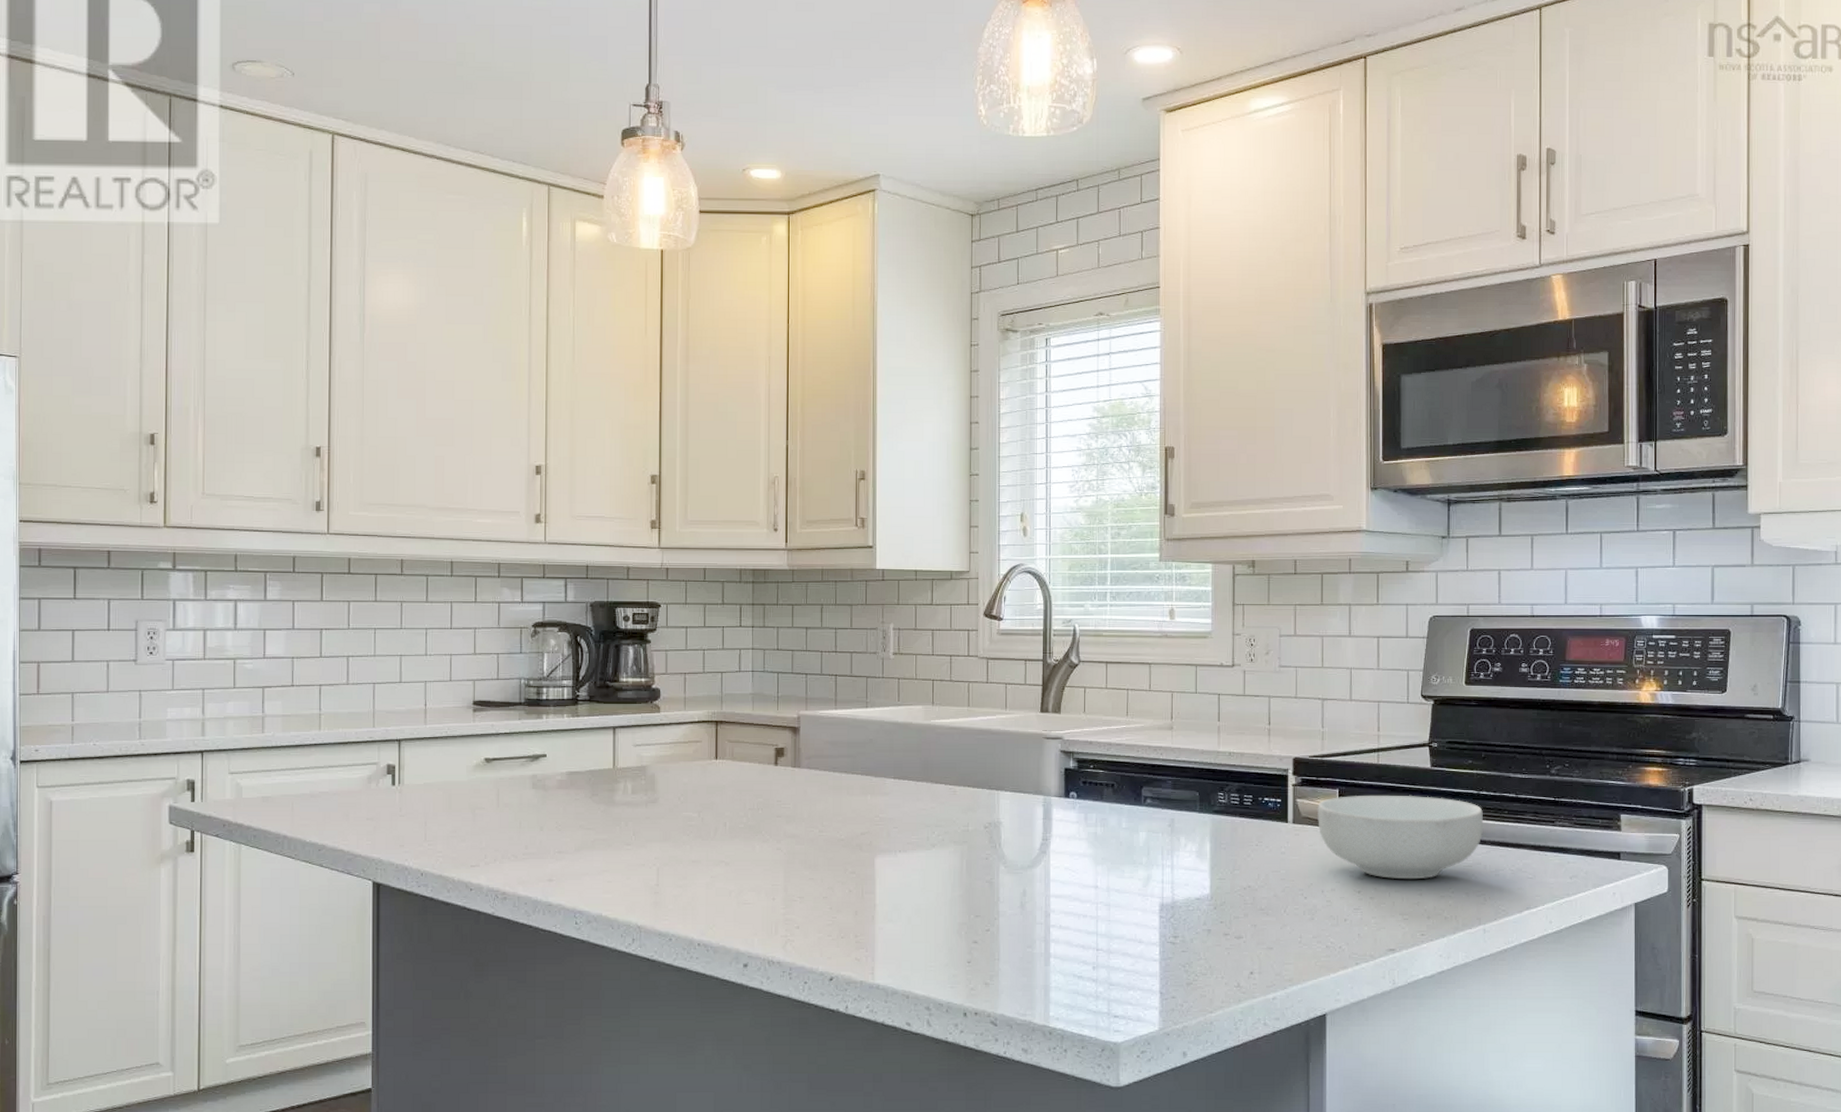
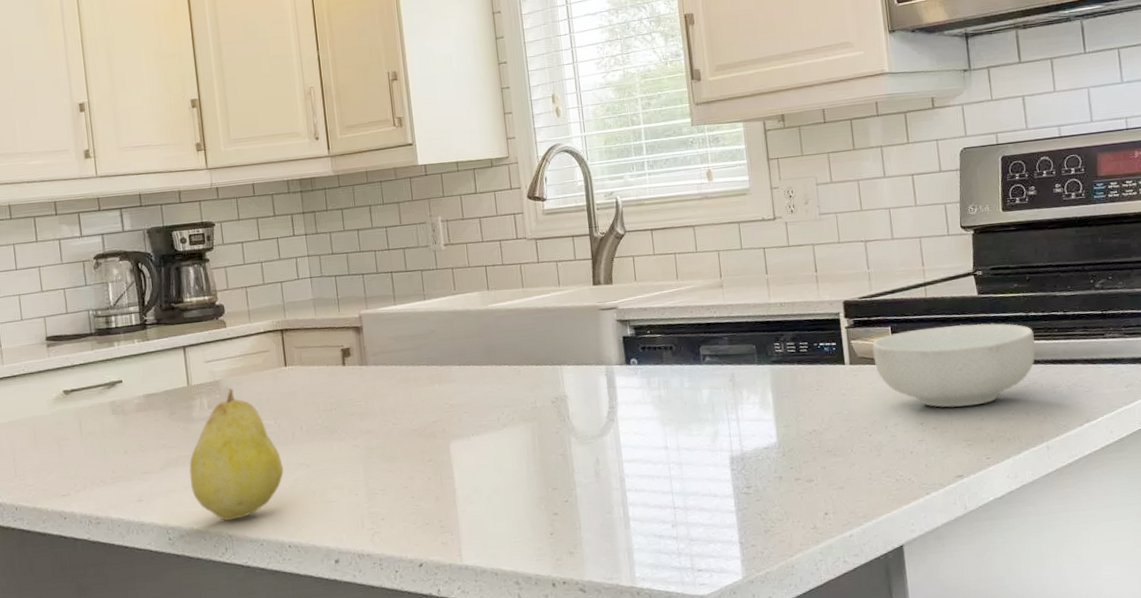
fruit: none [604,775,701,912] -> present [189,388,284,521]

